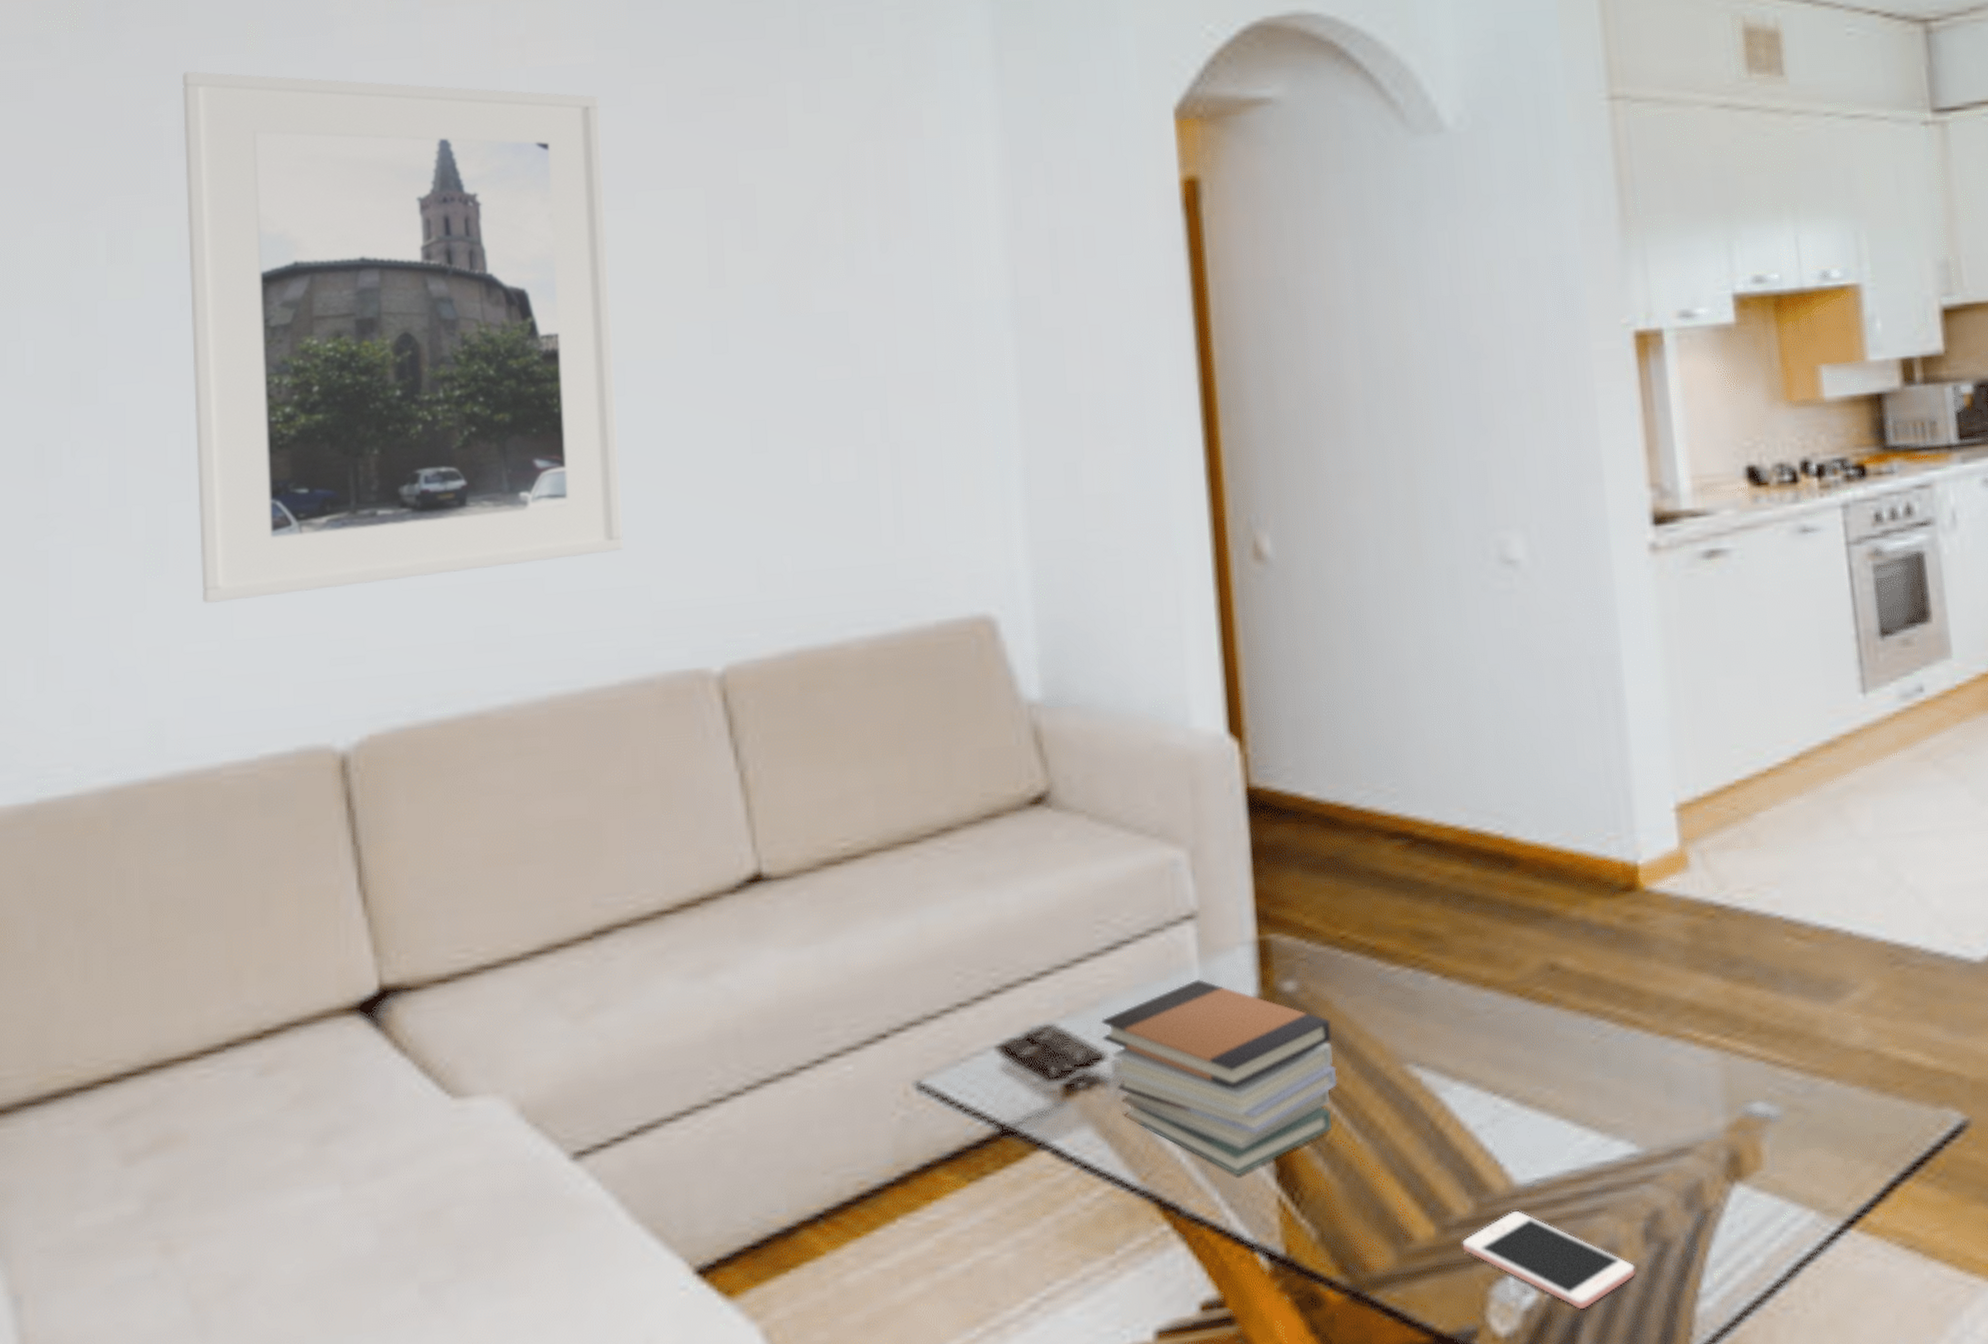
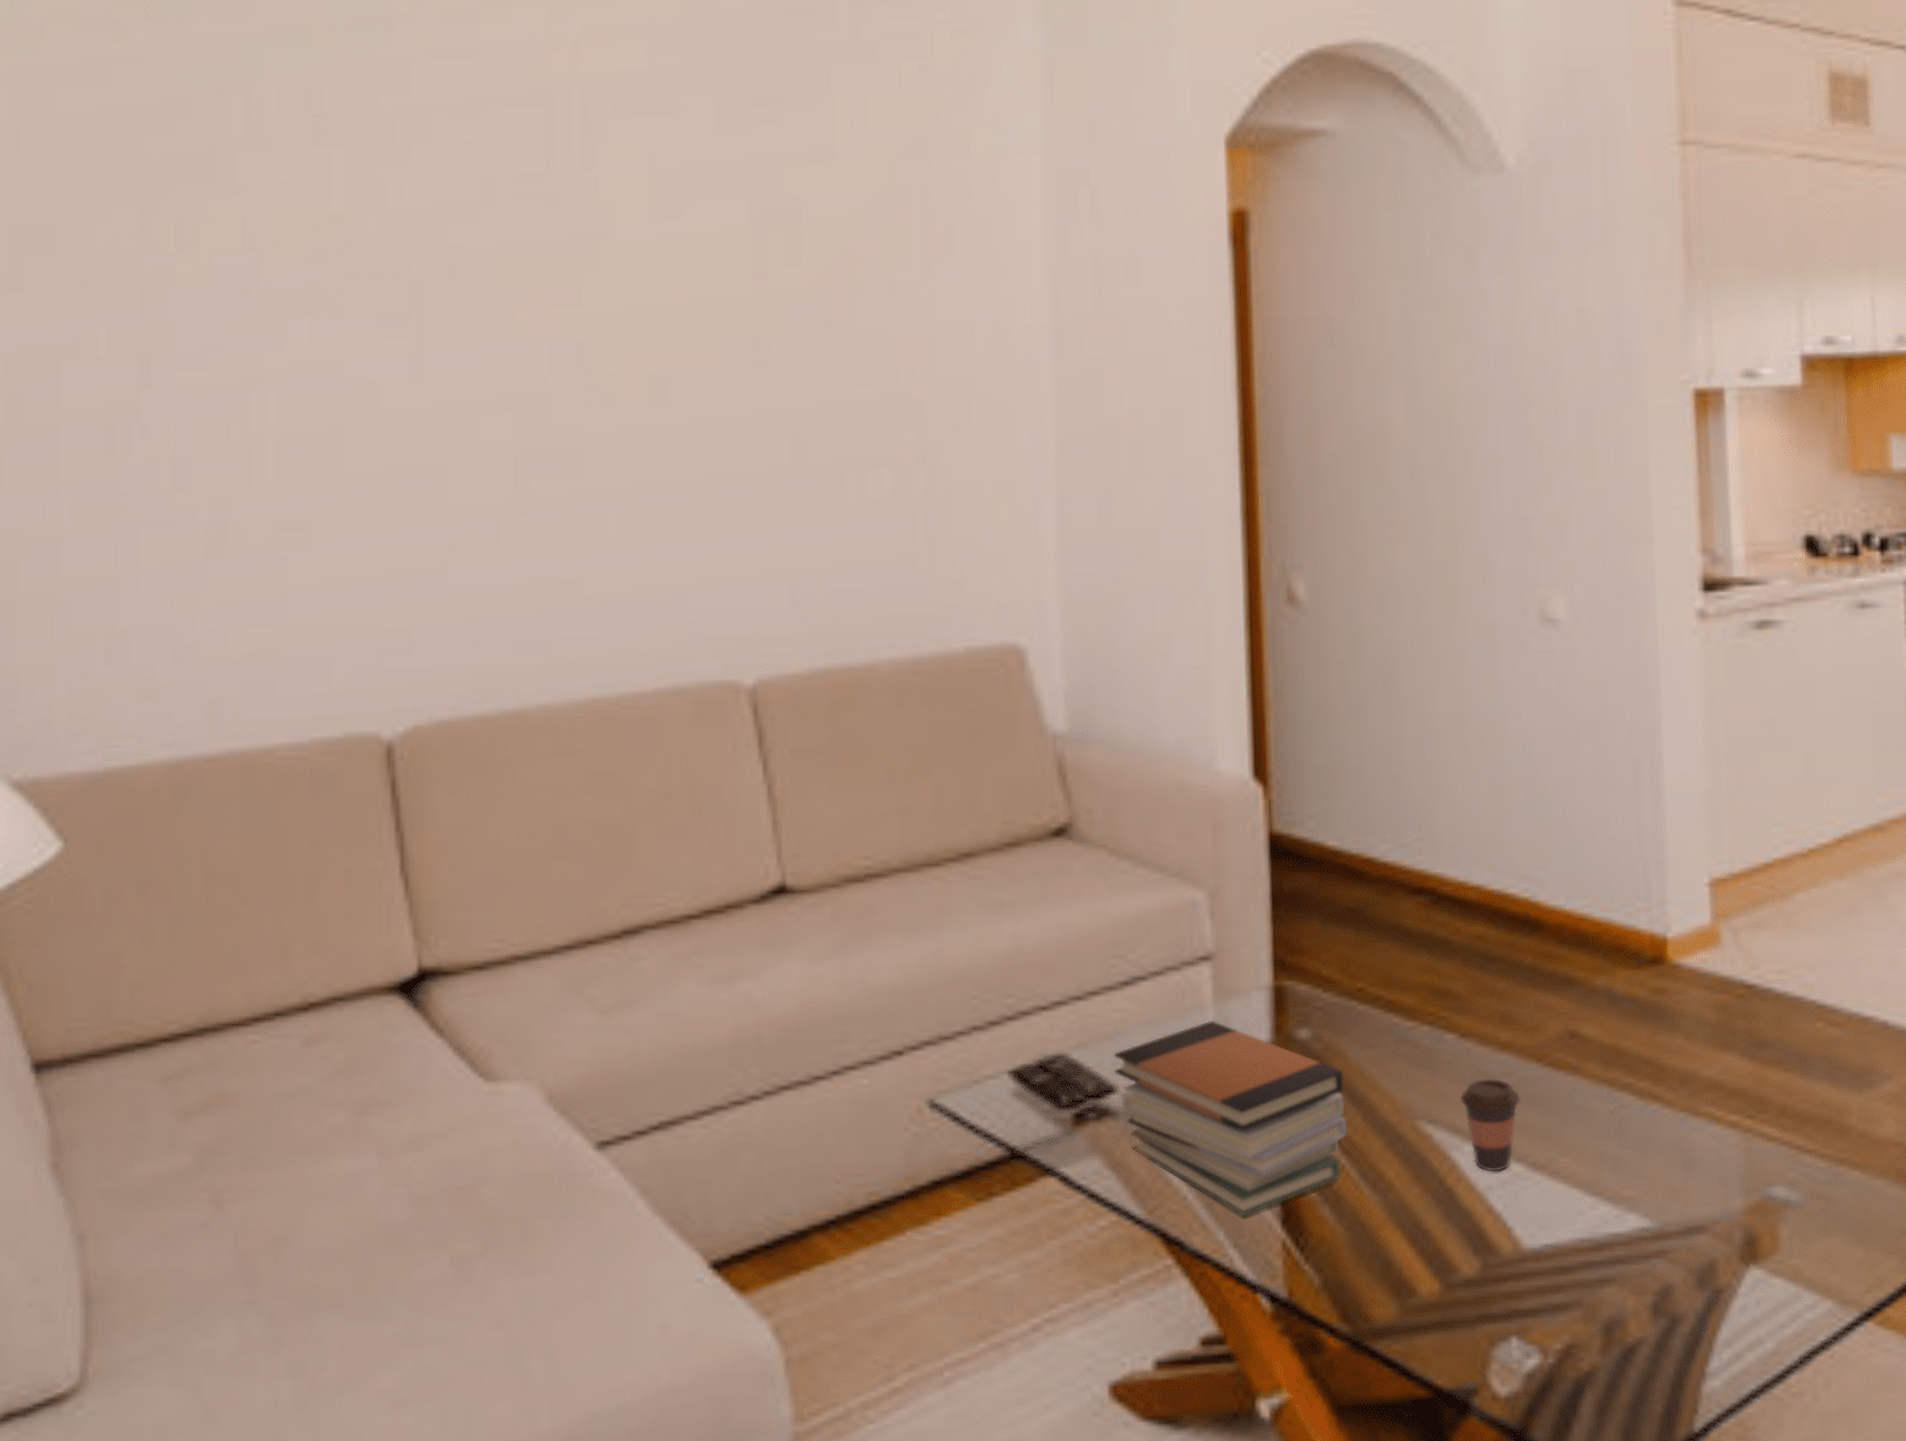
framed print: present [181,71,625,604] -> none [248,63,663,589]
coffee cup: none [1447,1016,1506,1111] -> present [1460,1078,1521,1172]
cell phone: present [1462,1211,1635,1310] -> none [1466,1274,1642,1378]

